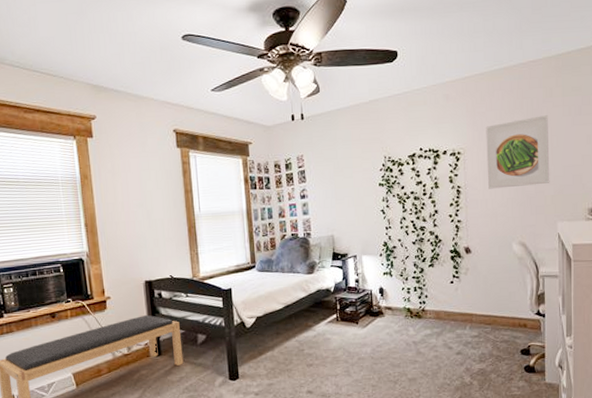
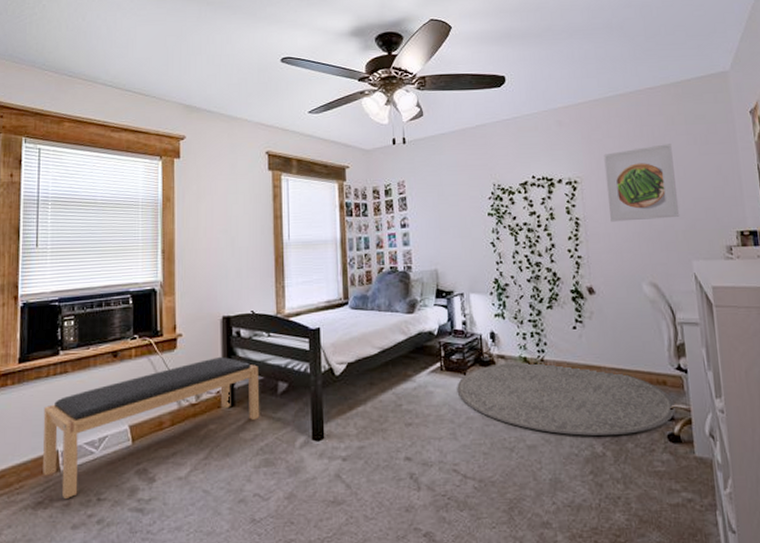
rug: none [350,311,533,370] -> present [457,361,676,436]

